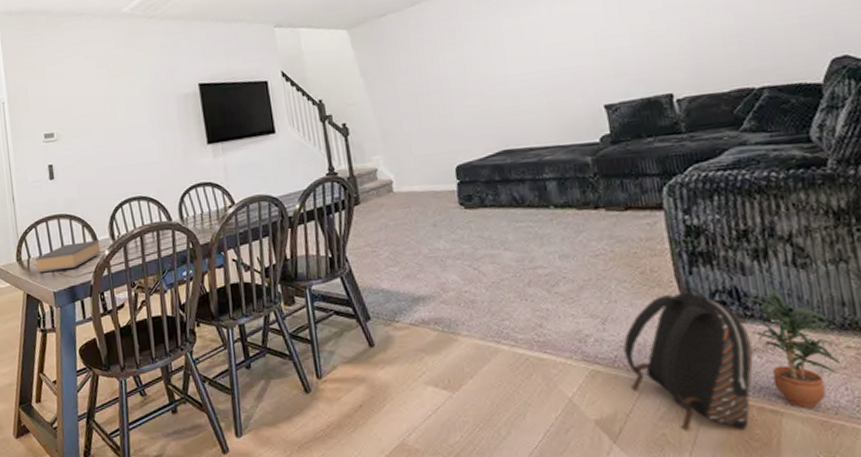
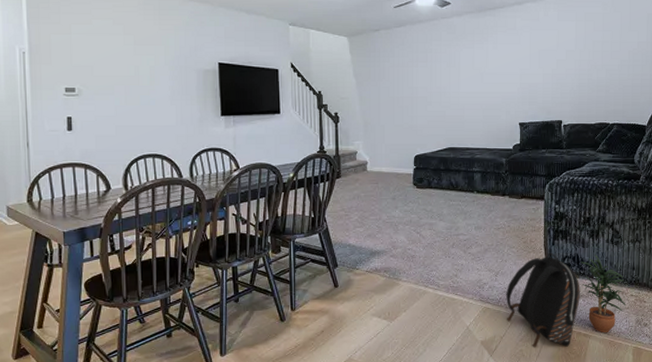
book: present [35,240,101,273] -> none [47,189,113,214]

